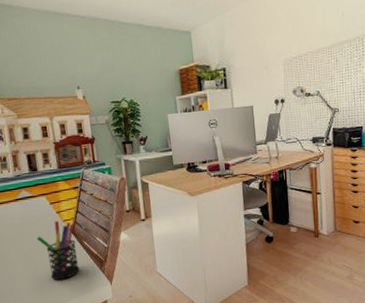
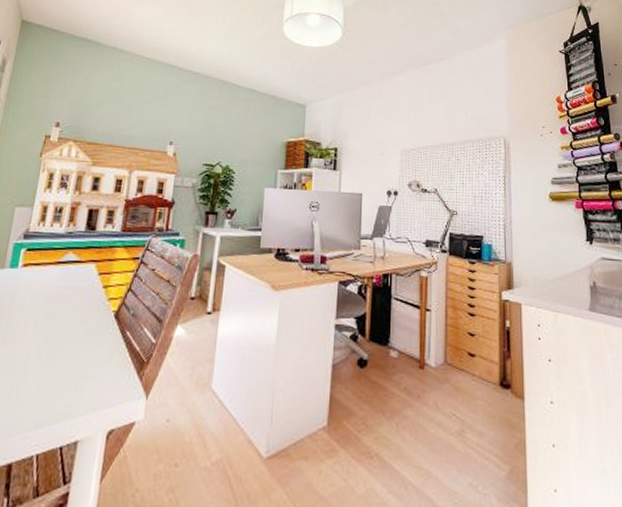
pen holder: present [36,220,80,280] -> none [67,297,121,382]

